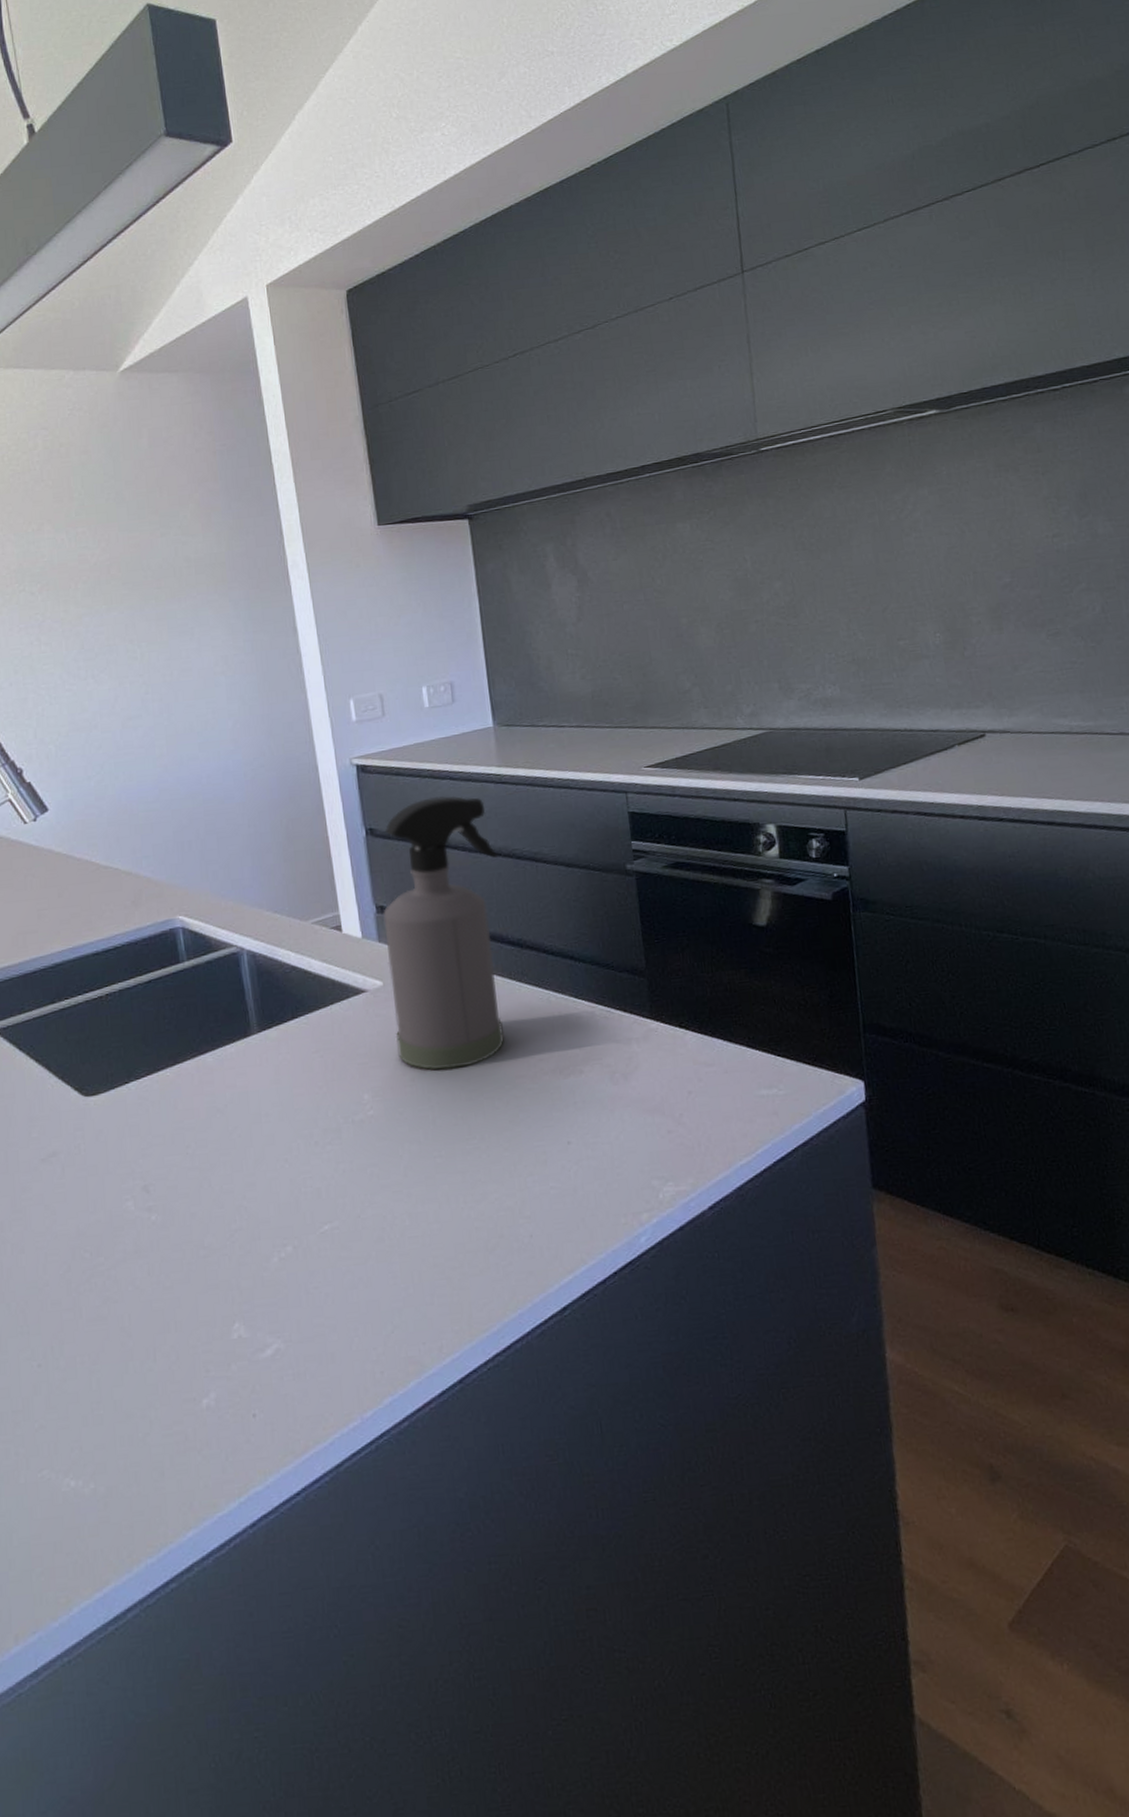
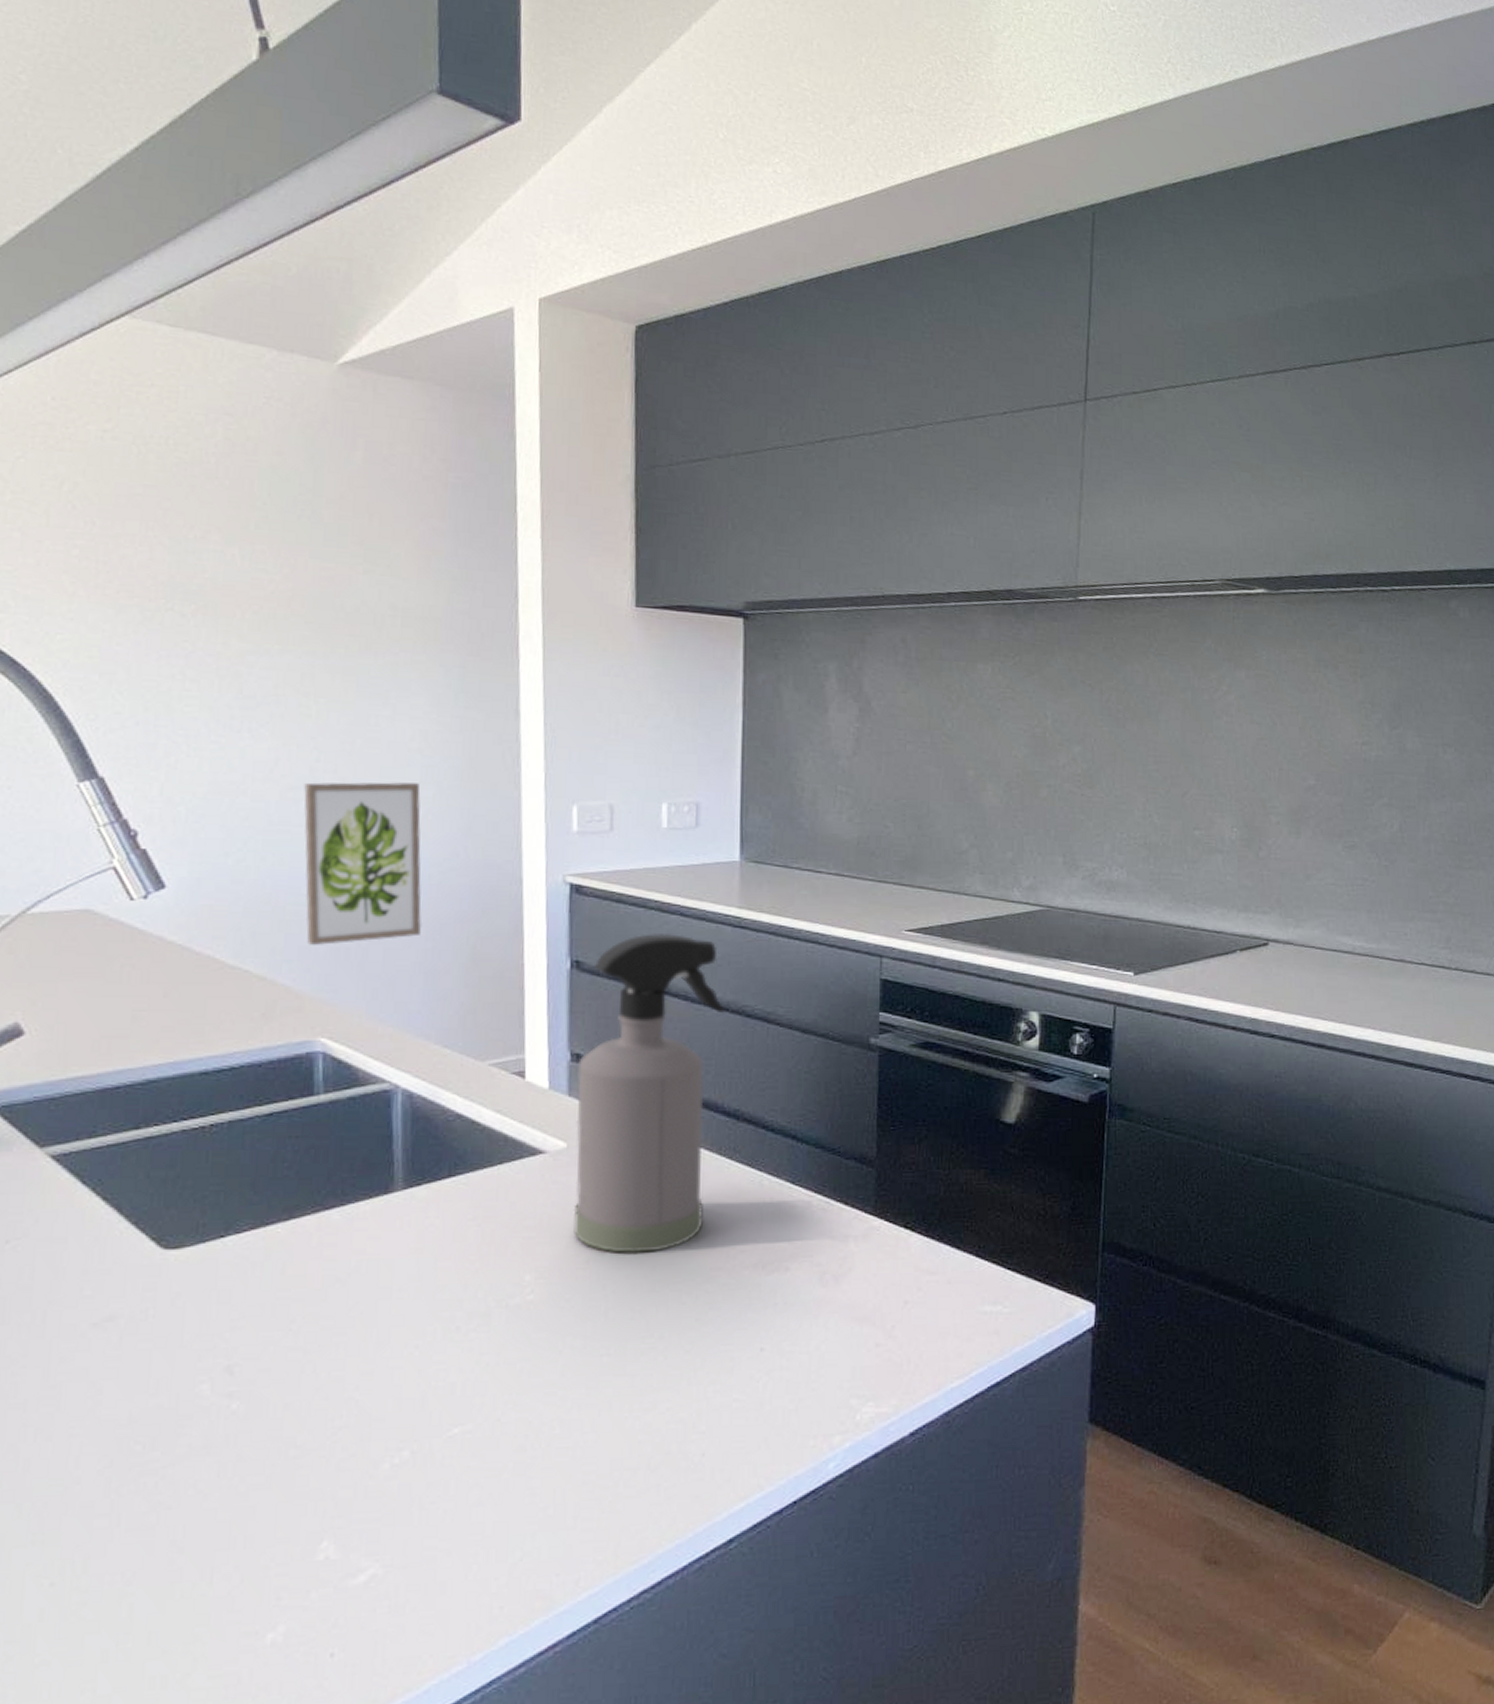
wall art: none [139,699,245,842] -> present [304,782,423,945]

